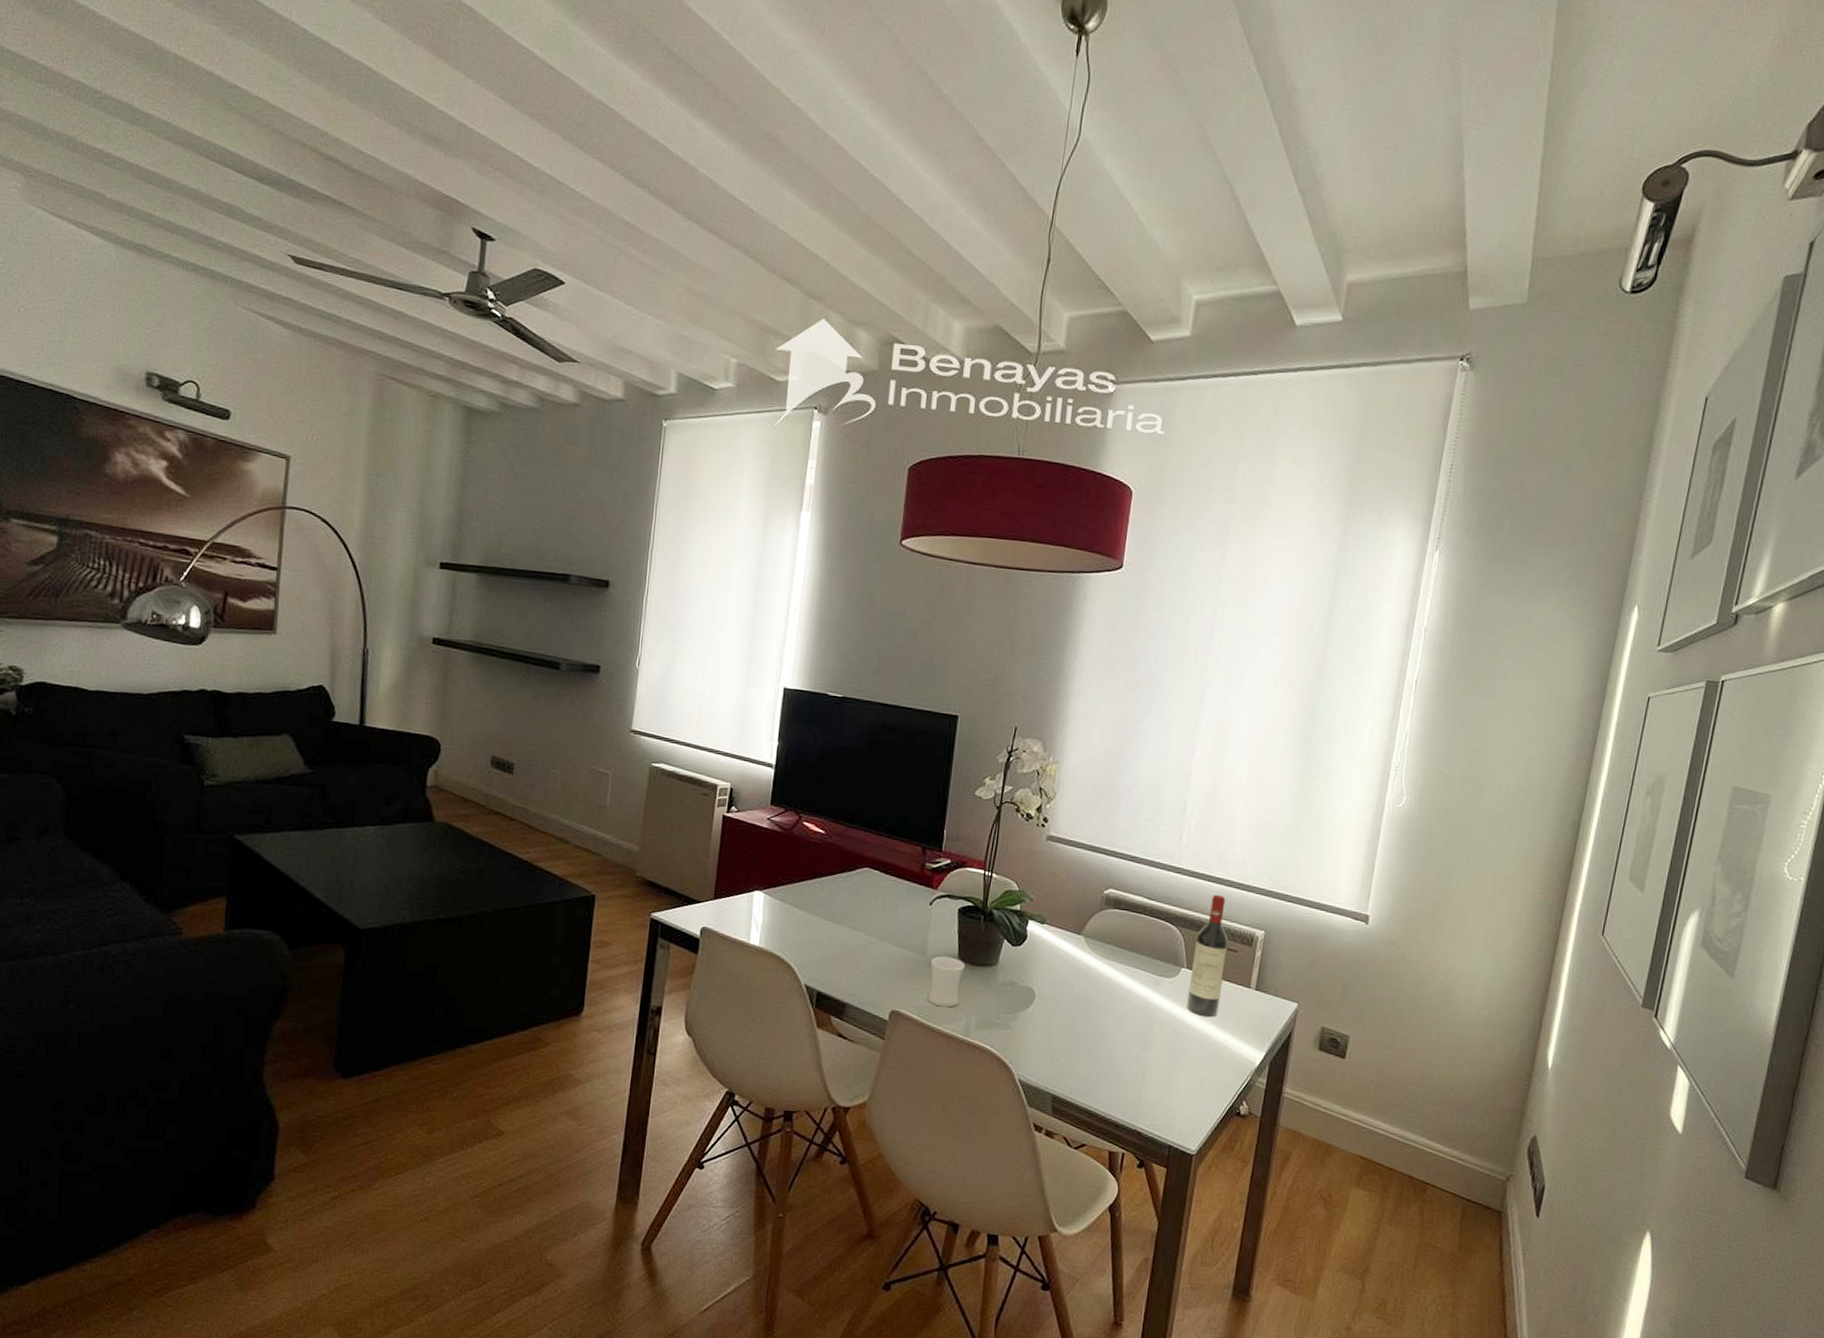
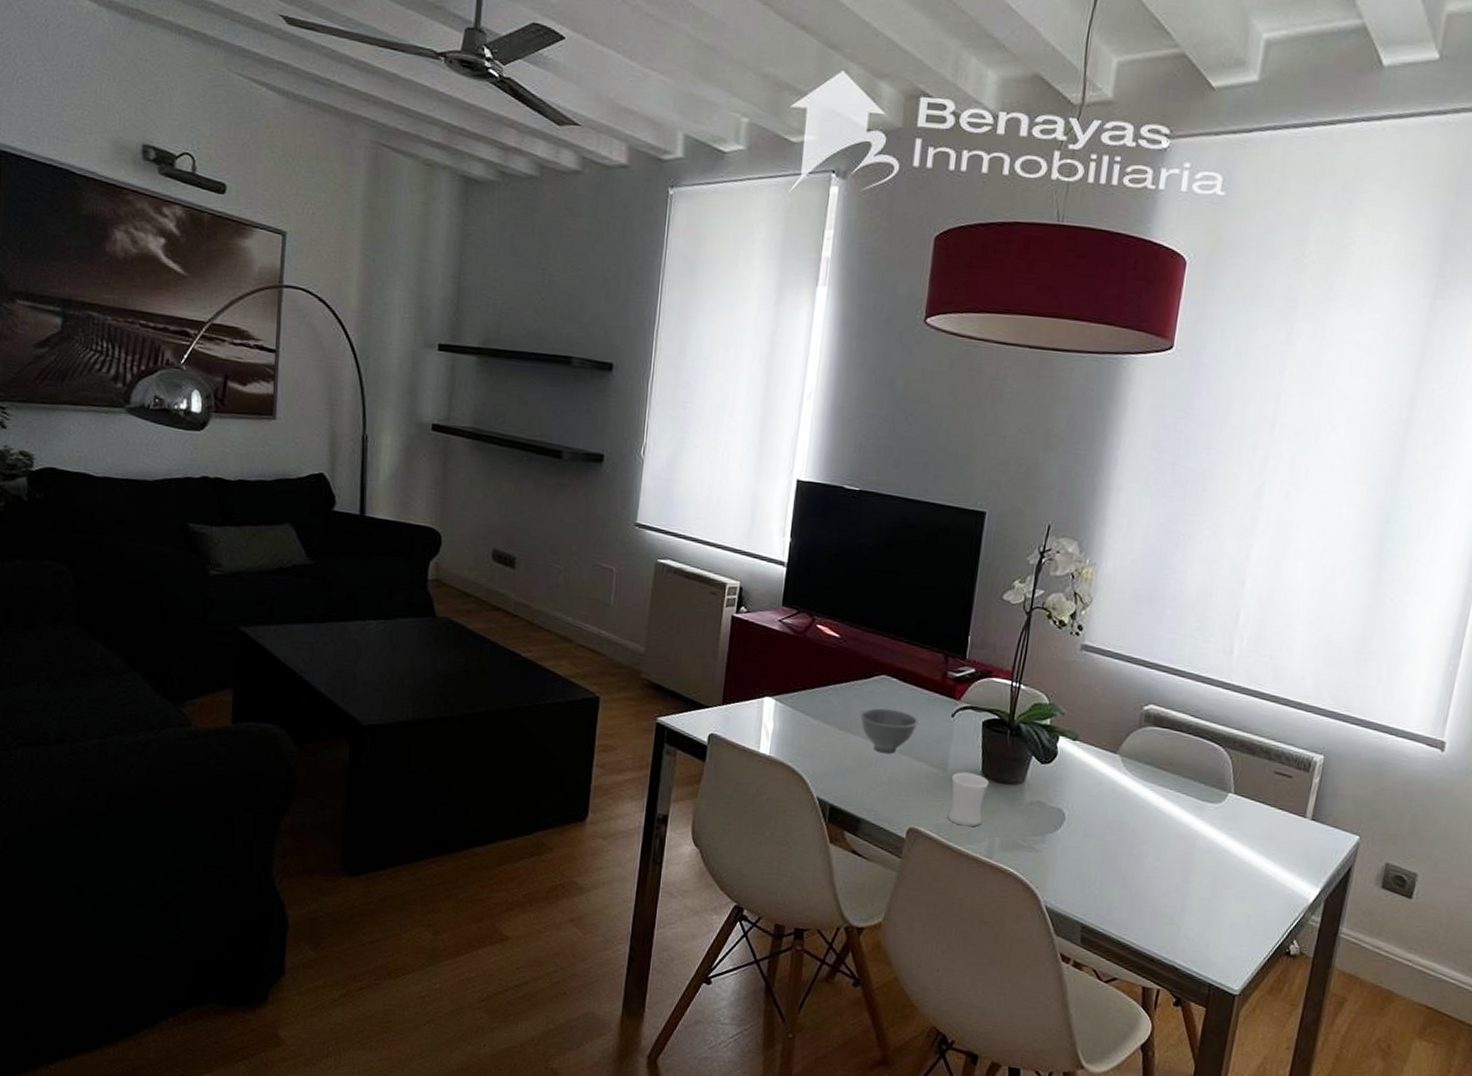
bowl: none [844,898,899,942] -> present [859,708,919,754]
wine bottle: present [1186,894,1229,1018] -> none [1233,713,1283,848]

